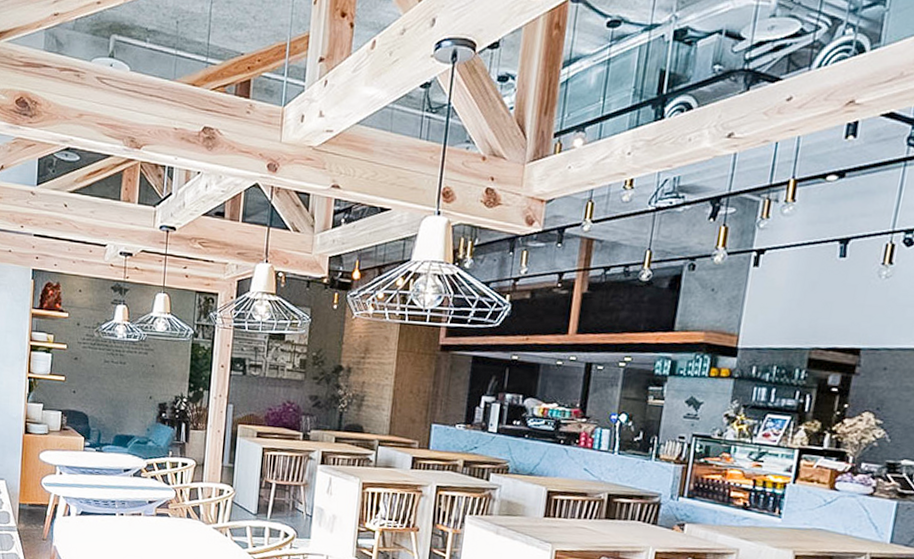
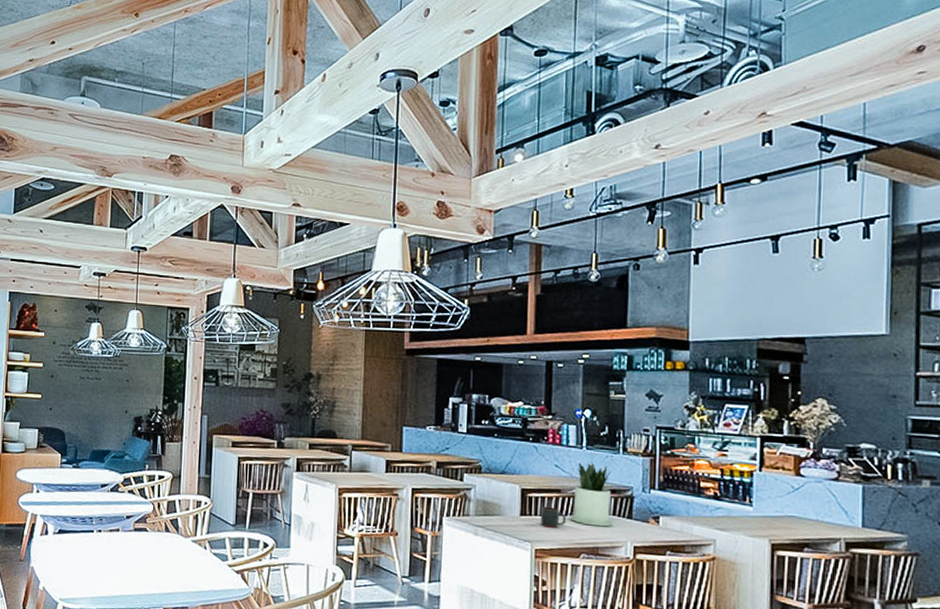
mug: none [563,509,590,531] -> present [540,506,566,528]
planter: none [594,467,640,532] -> present [570,462,614,527]

